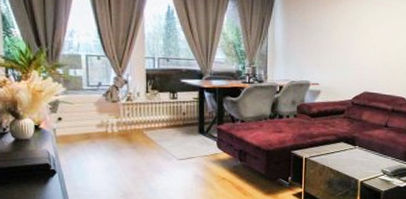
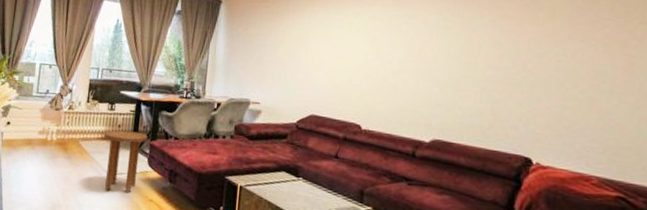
side table: none [169,117,214,174] -> present [104,130,148,192]

